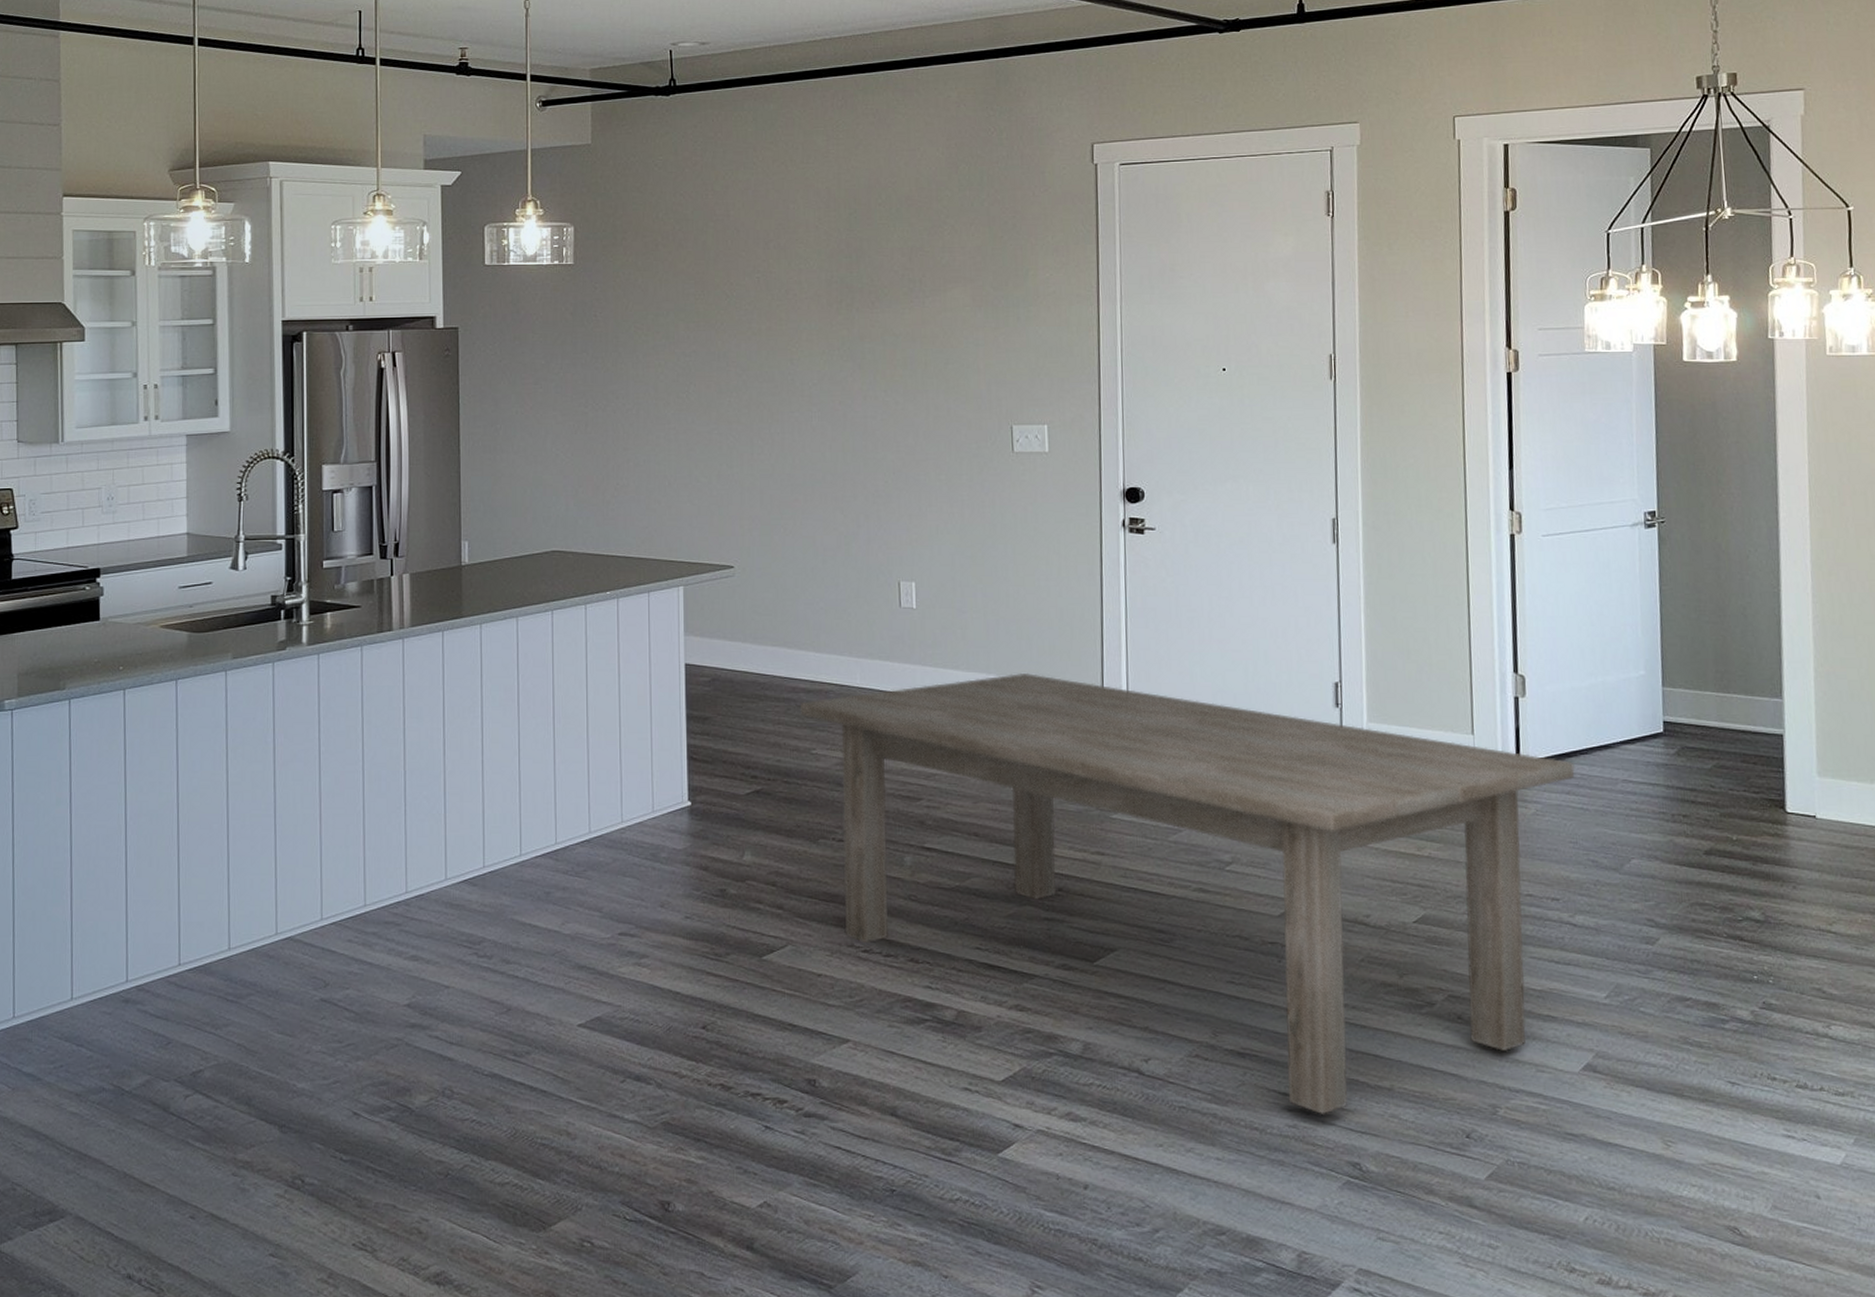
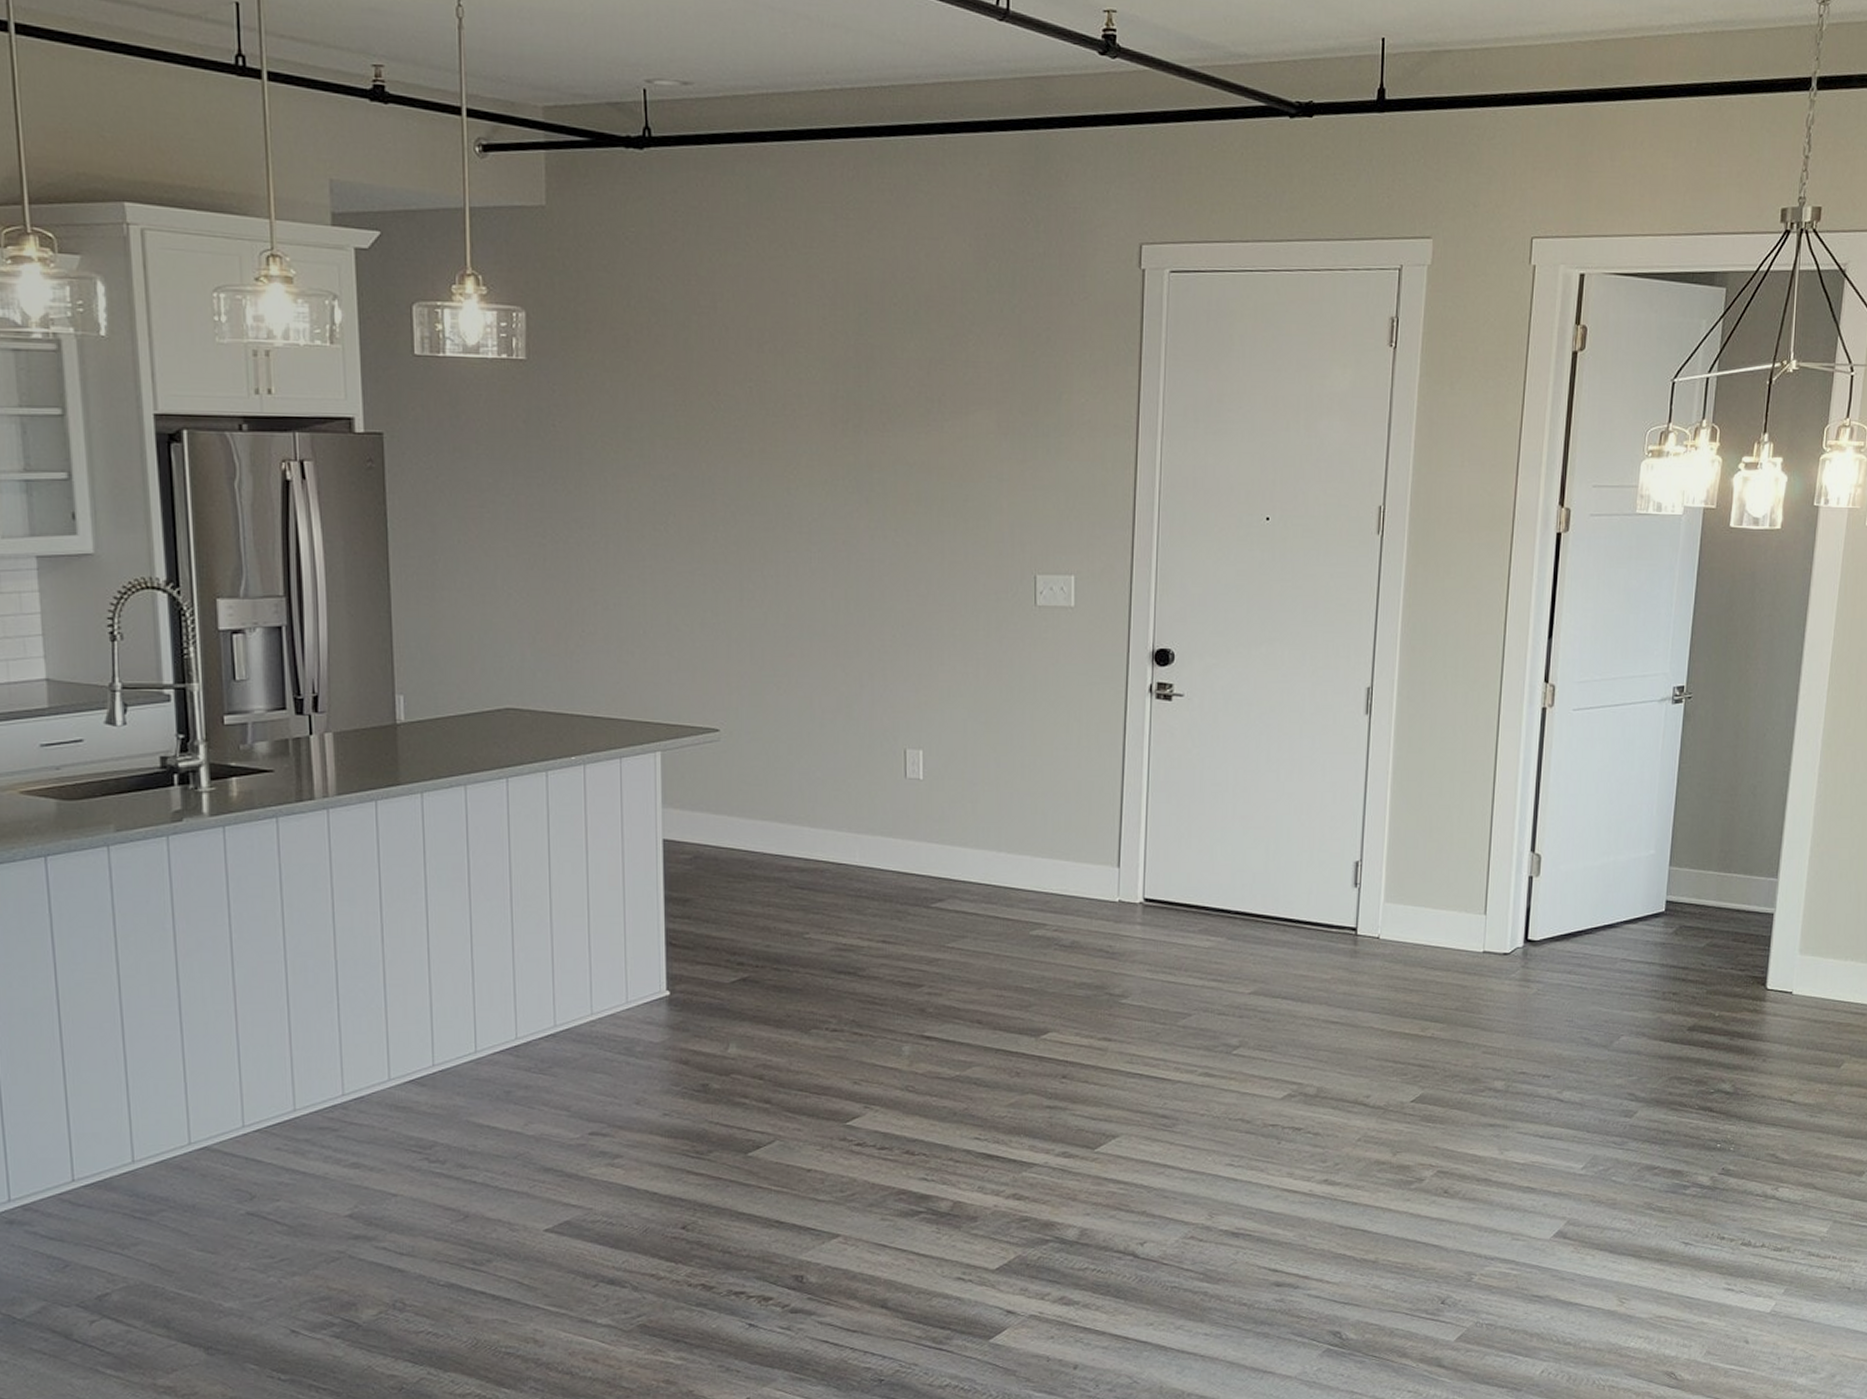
dining table: present [801,674,1575,1114] -> none [793,851,1578,1288]

